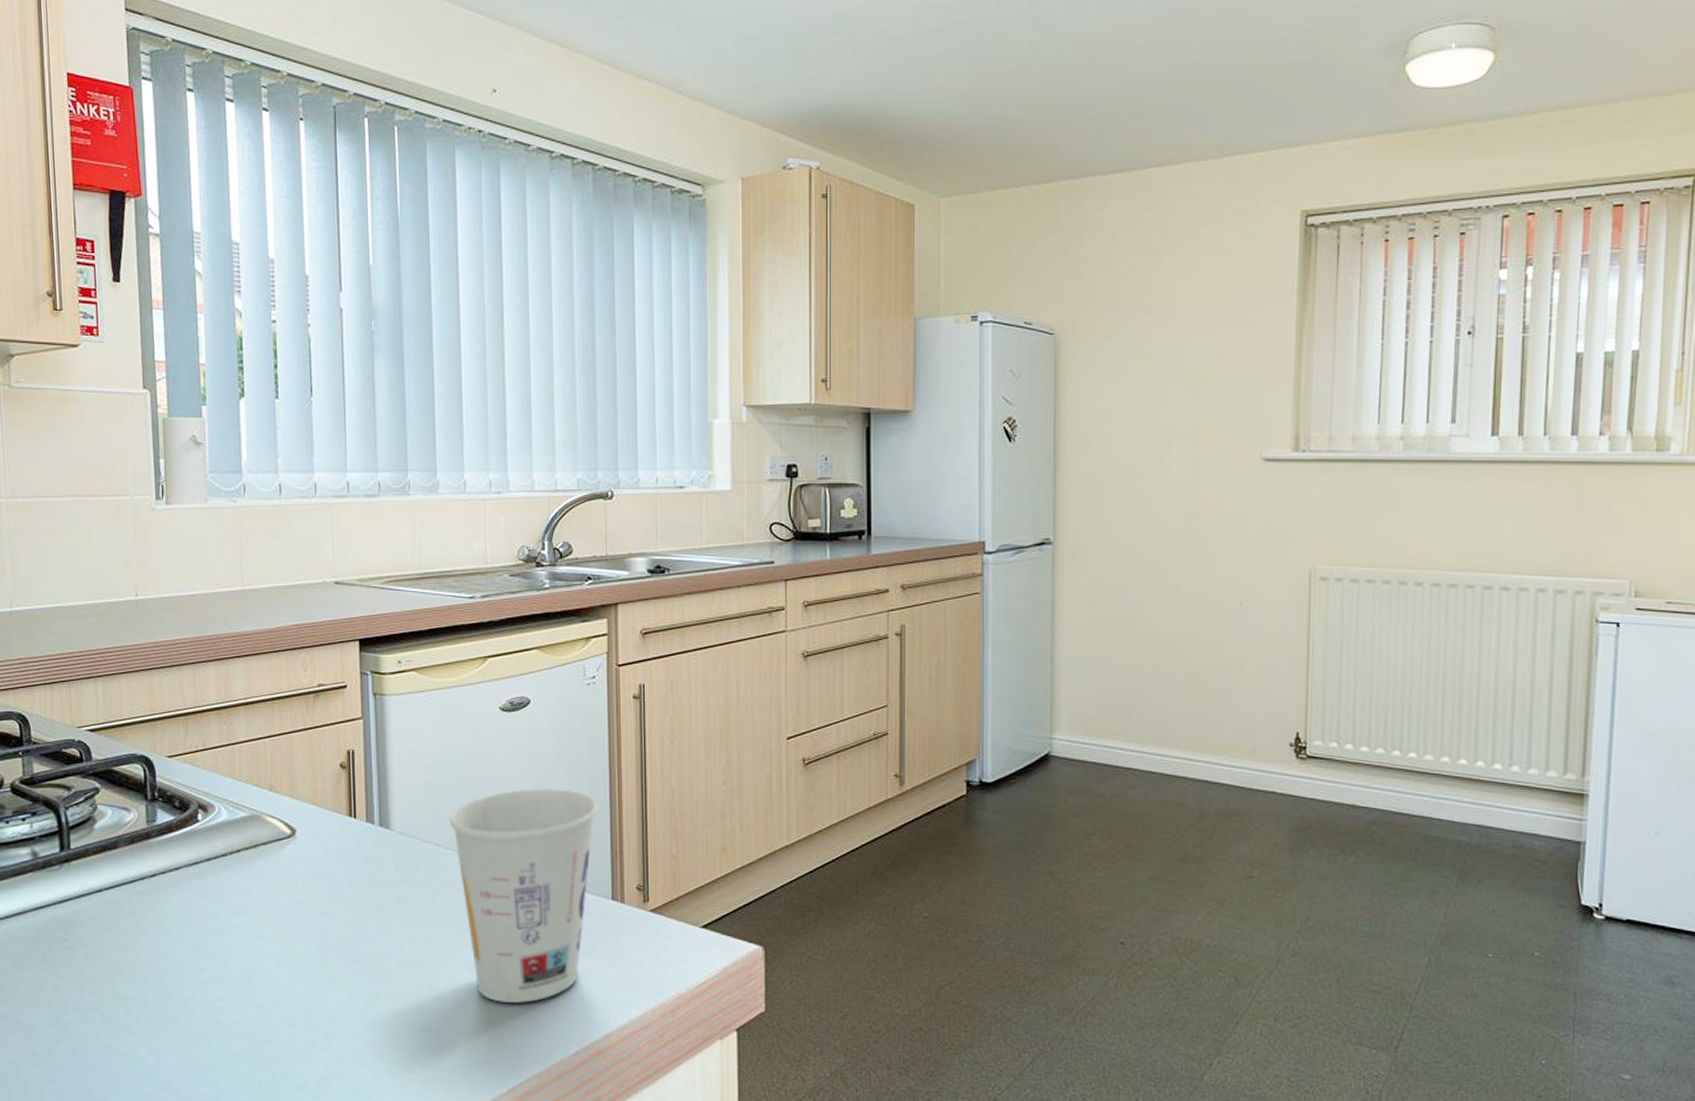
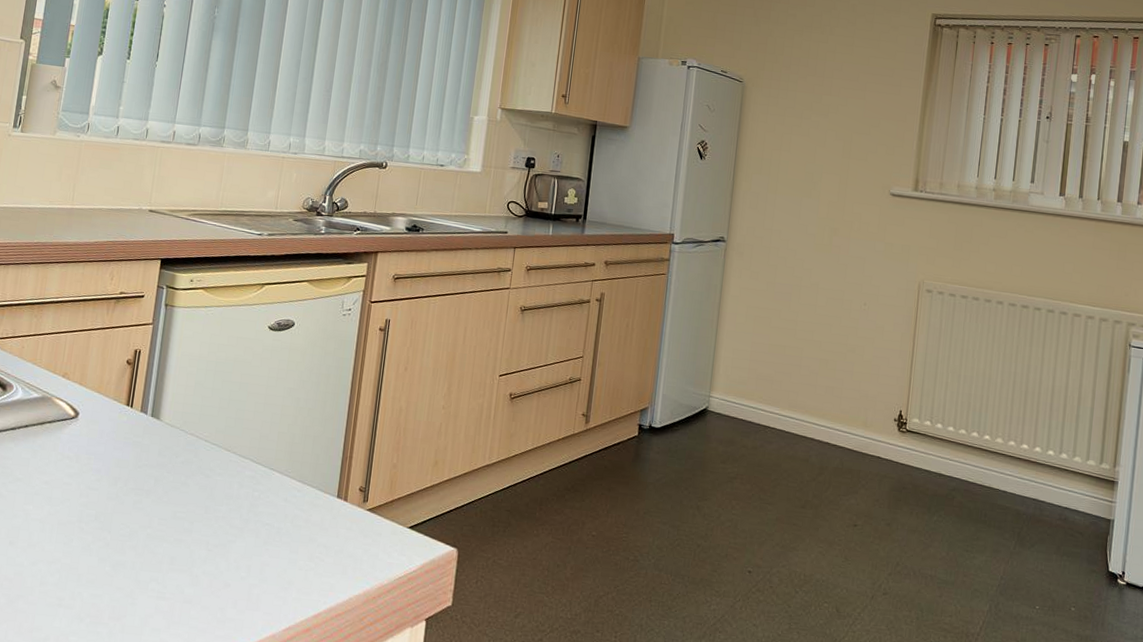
cup: present [450,789,598,1004] -> none [211,397,337,581]

